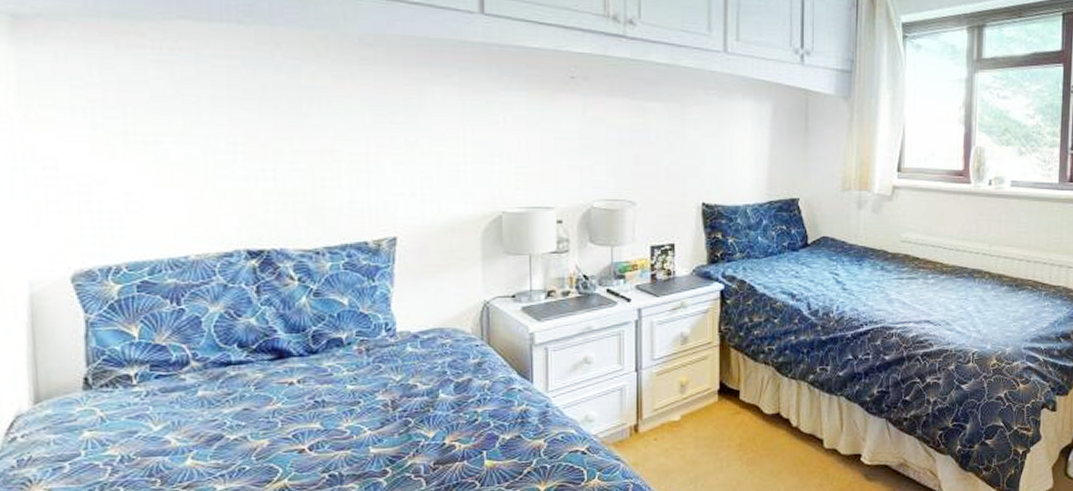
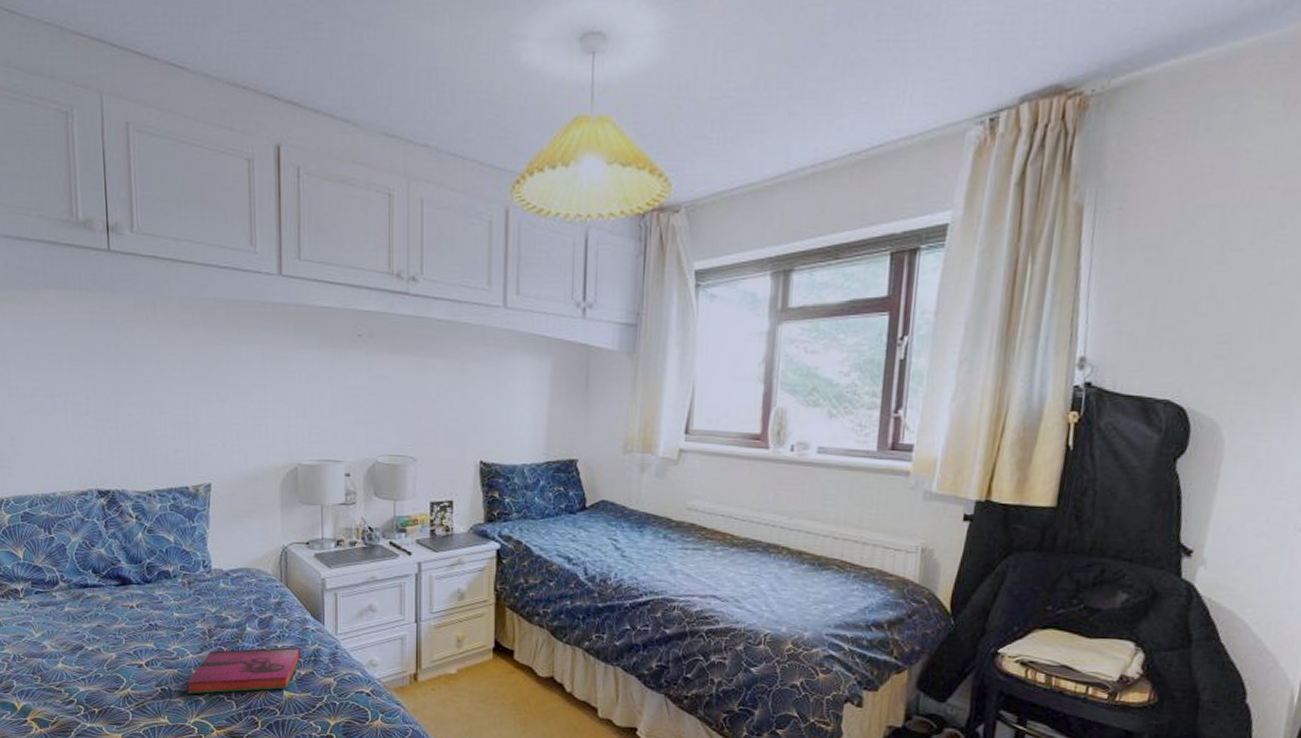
hardback book: none [364,410,505,477] -> present [187,647,300,694]

